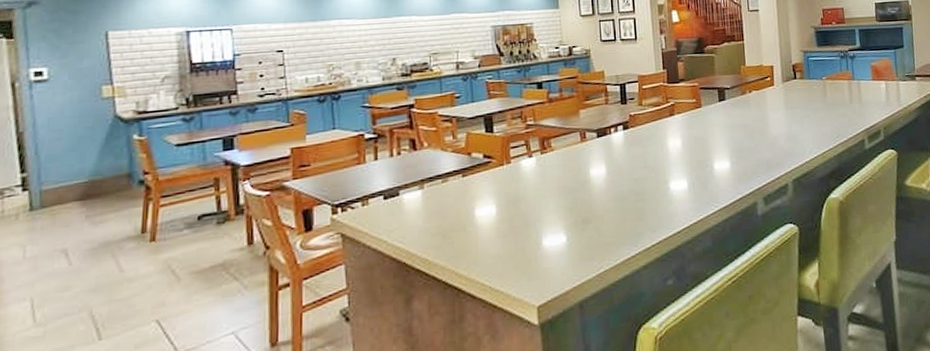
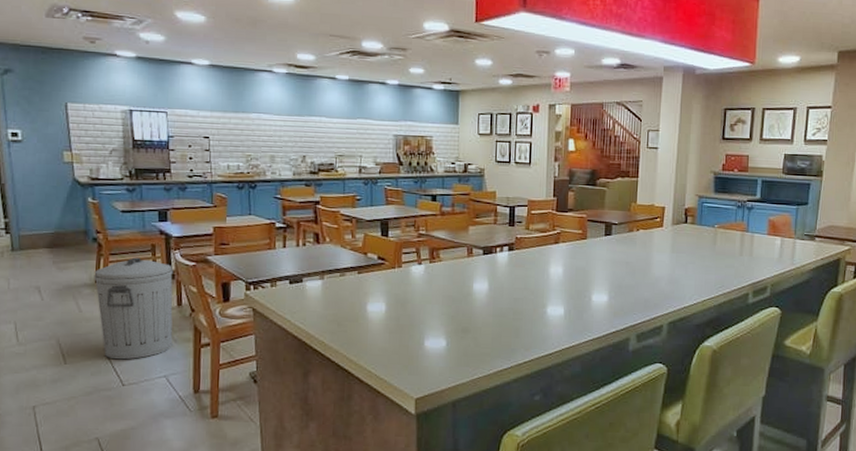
trash can: none [140,195,243,323] -> present [94,257,173,360]

